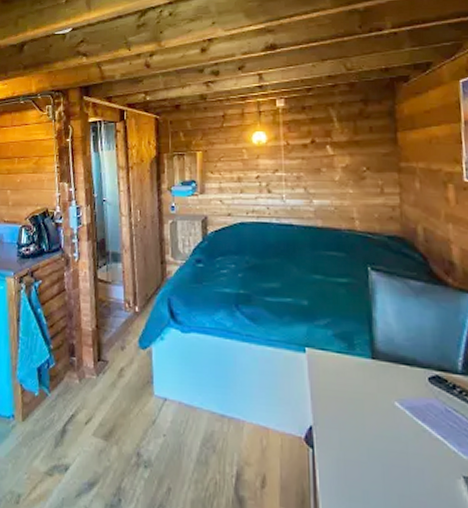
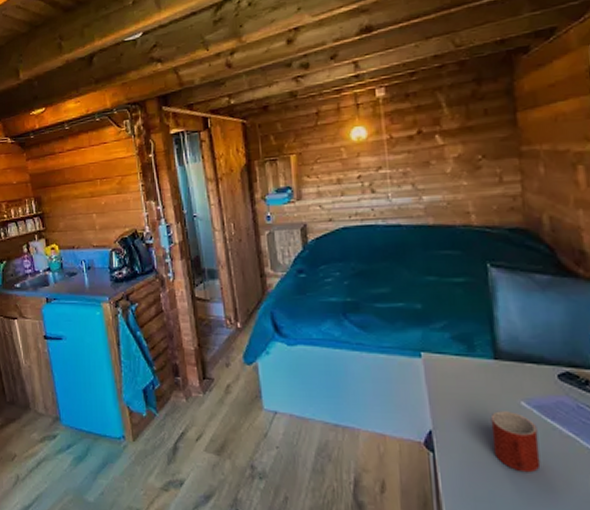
mug: none [366,410,412,475] -> present [490,411,541,473]

